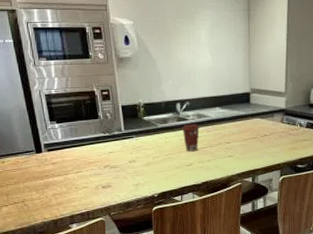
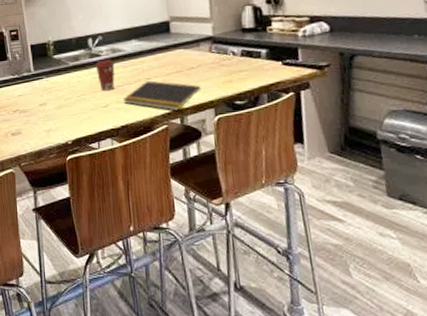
notepad: none [205,144,272,171] -> present [123,81,202,111]

